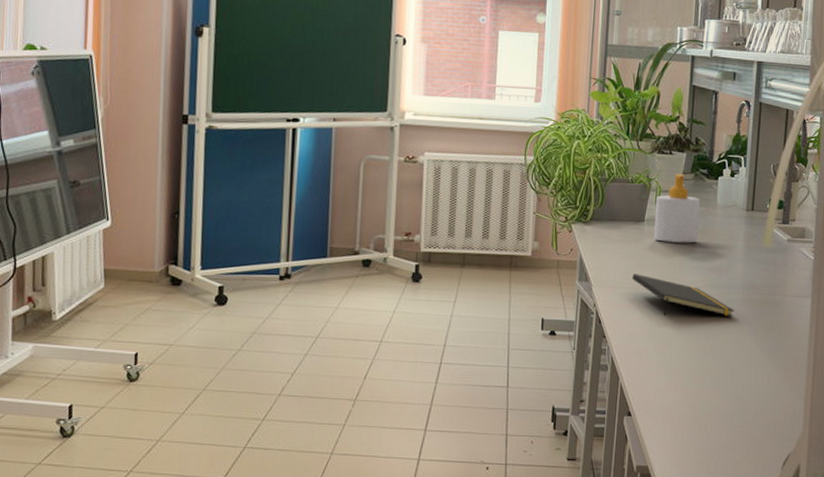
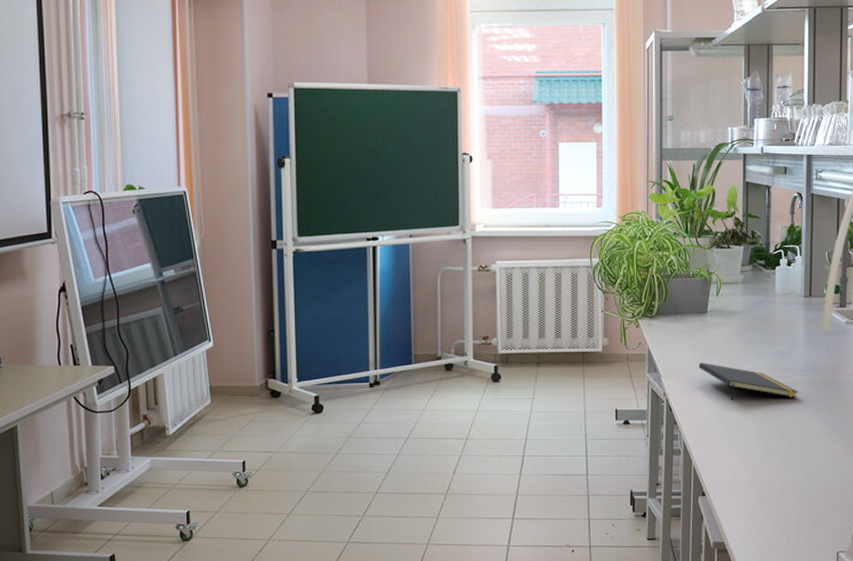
soap bottle: present [654,174,700,243] -> none [717,266,759,331]

